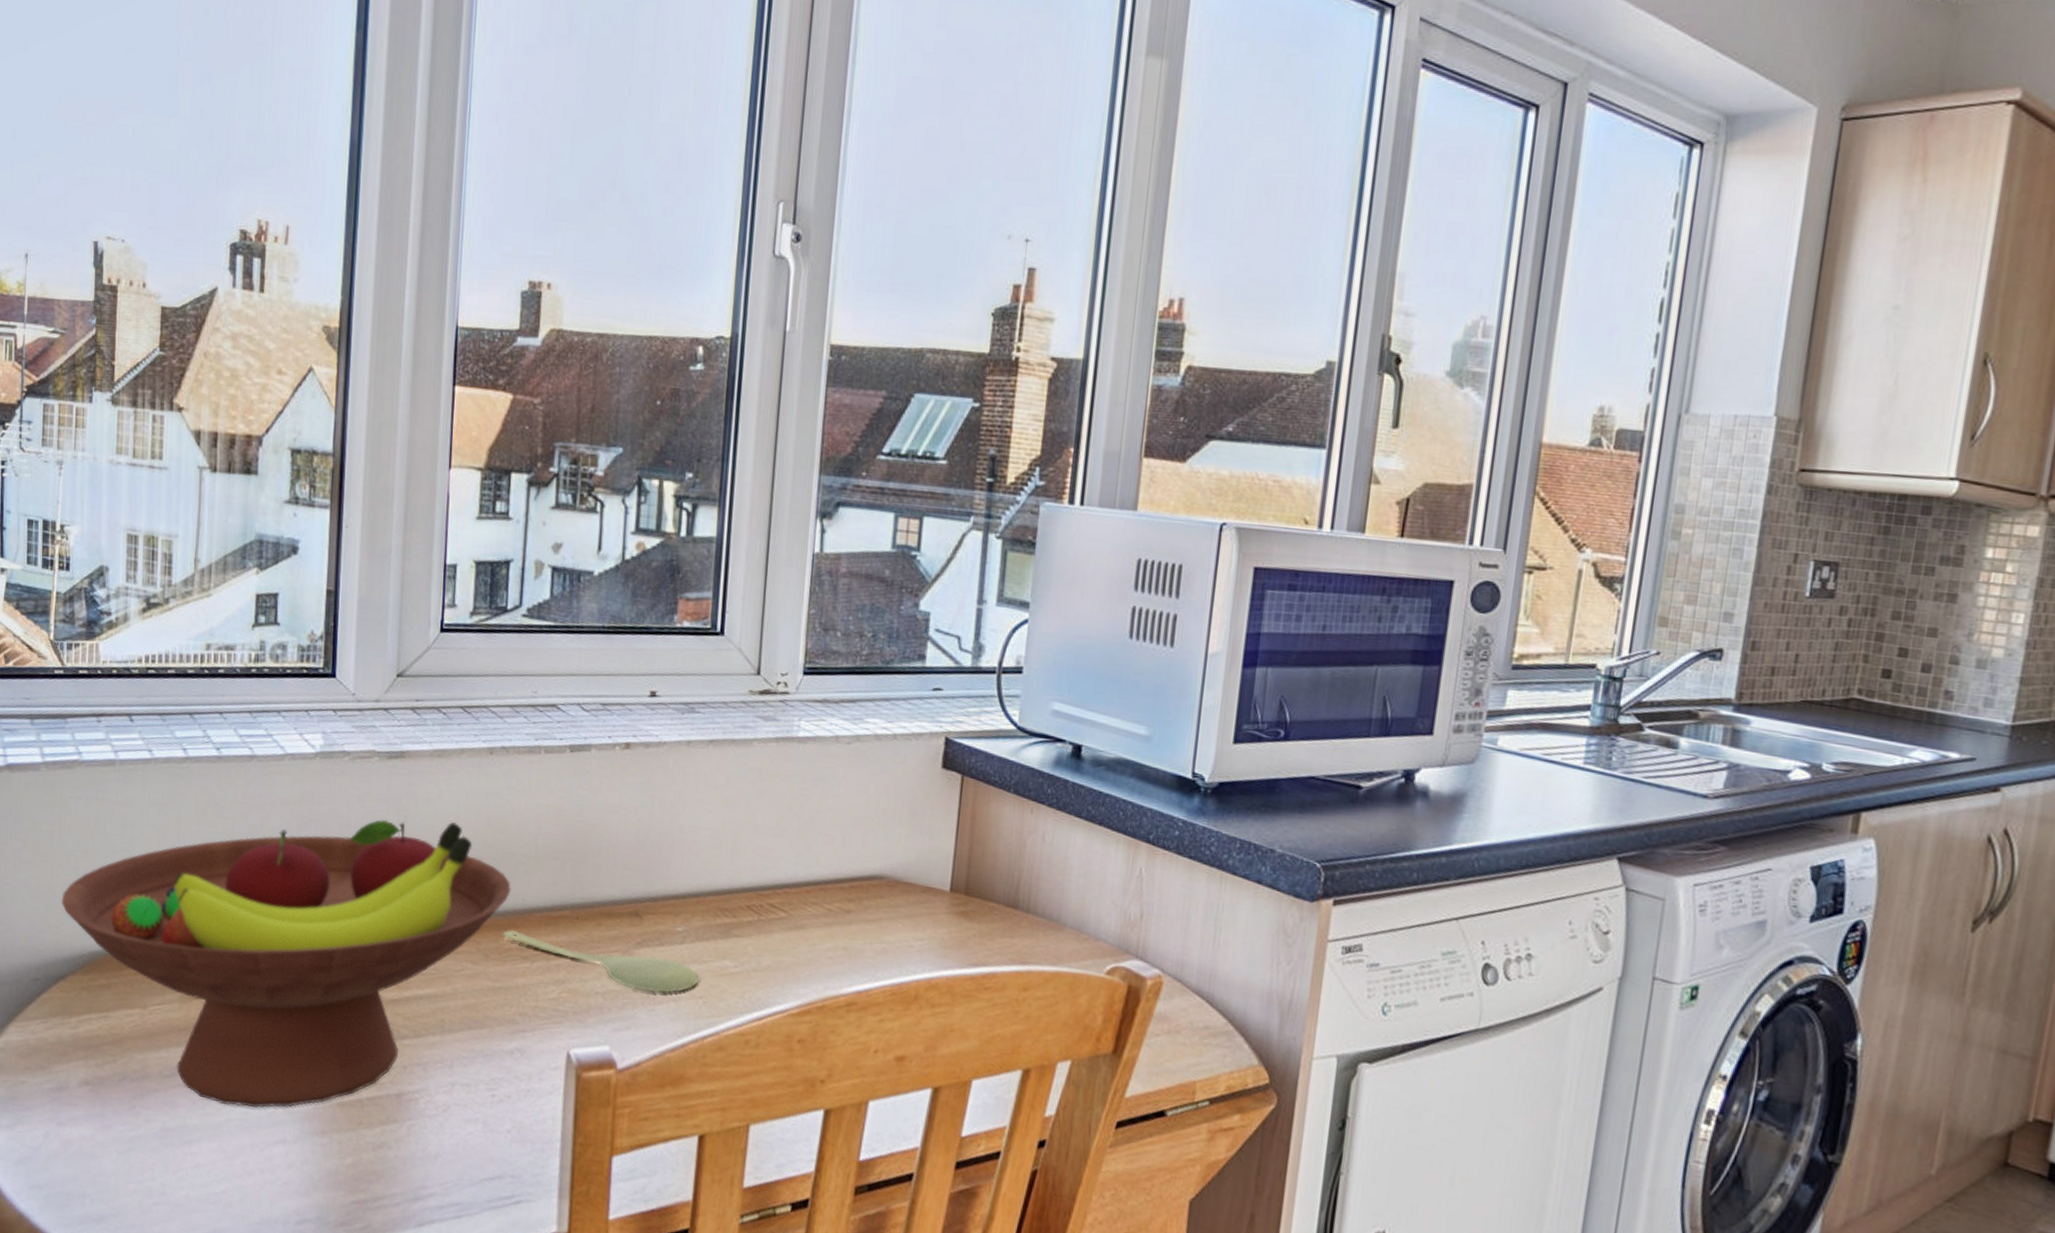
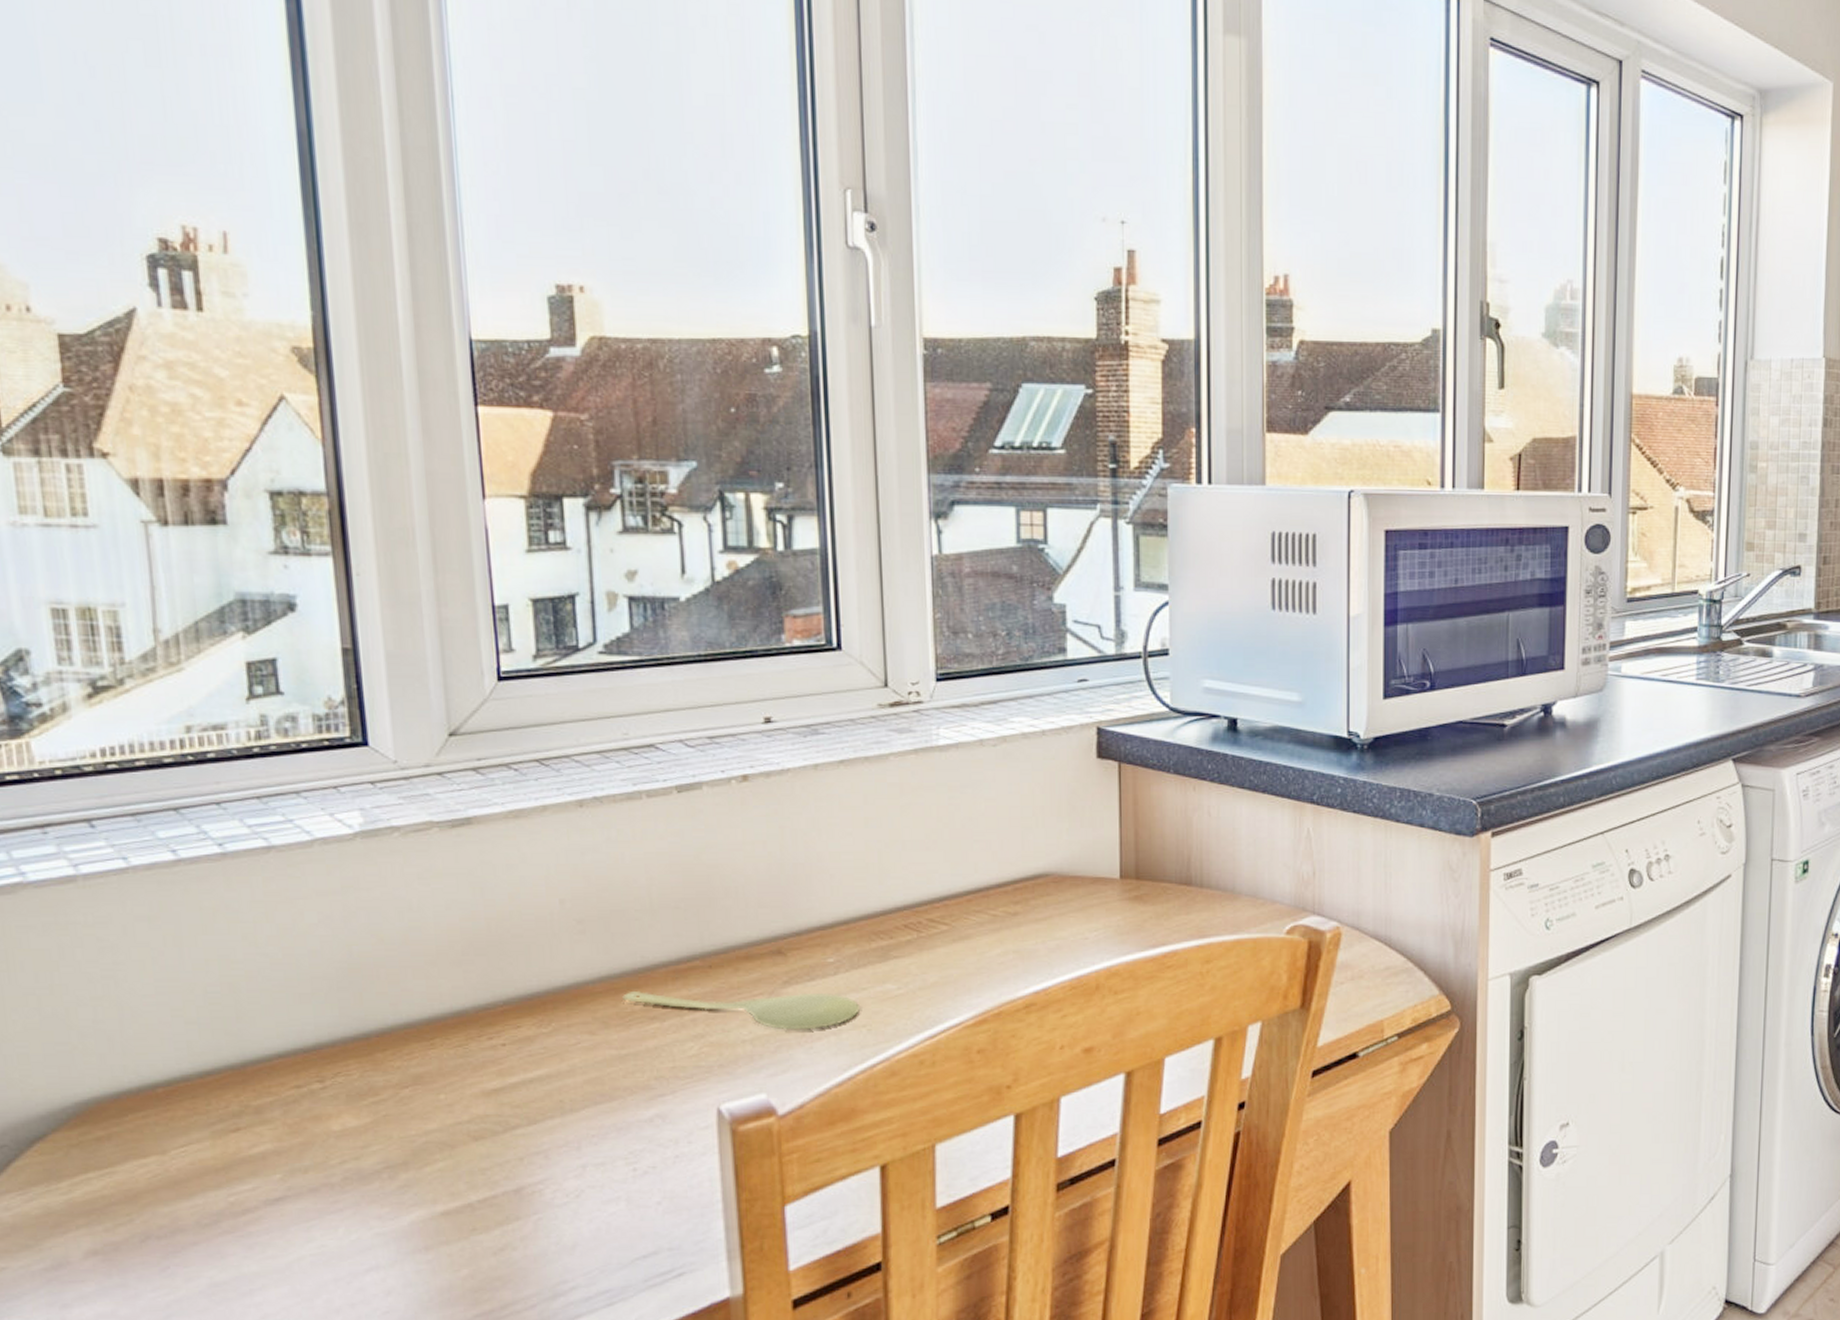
fruit bowl: present [61,819,511,1108] -> none [23,887,626,1242]

